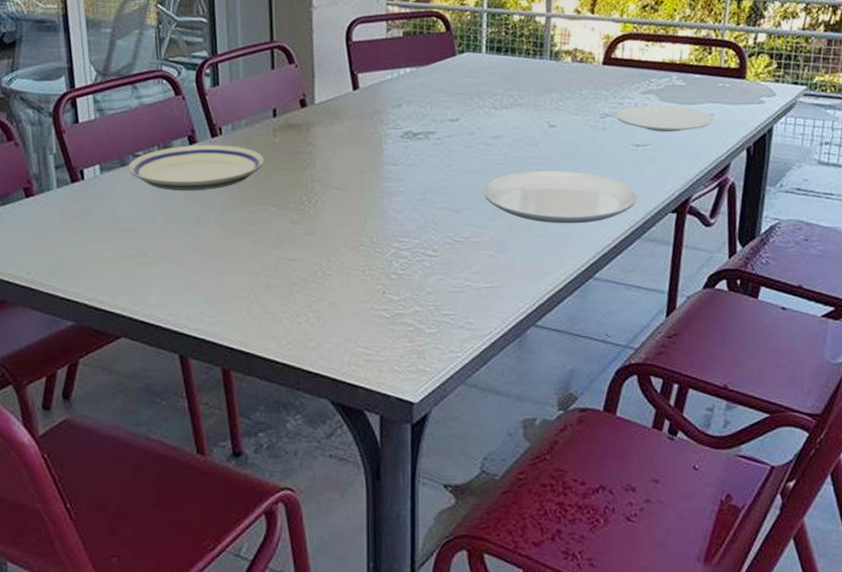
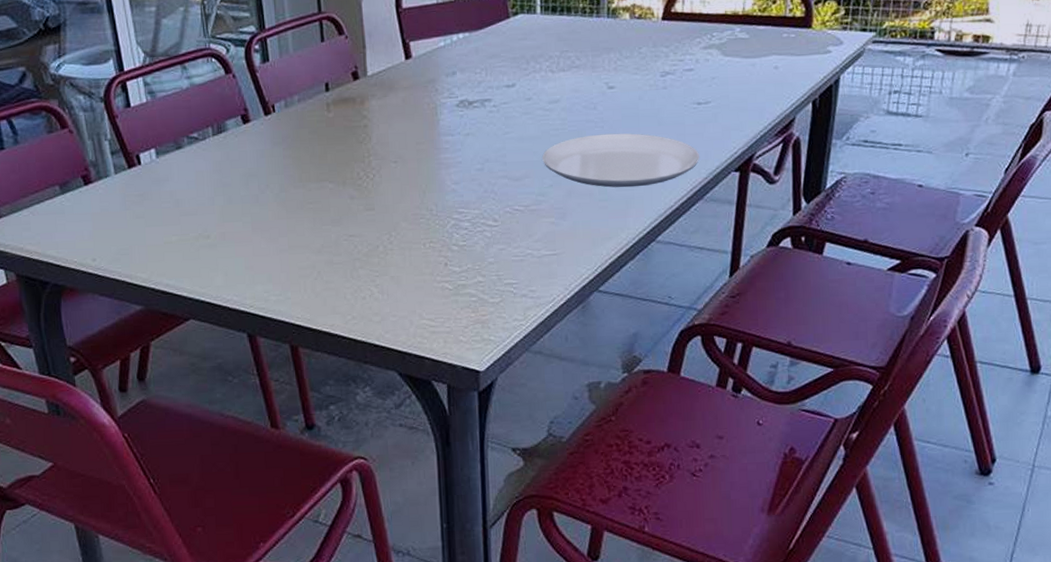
plate: present [128,145,264,191] -> none [184,122,320,172]
plate: present [616,105,714,132] -> none [677,60,778,88]

